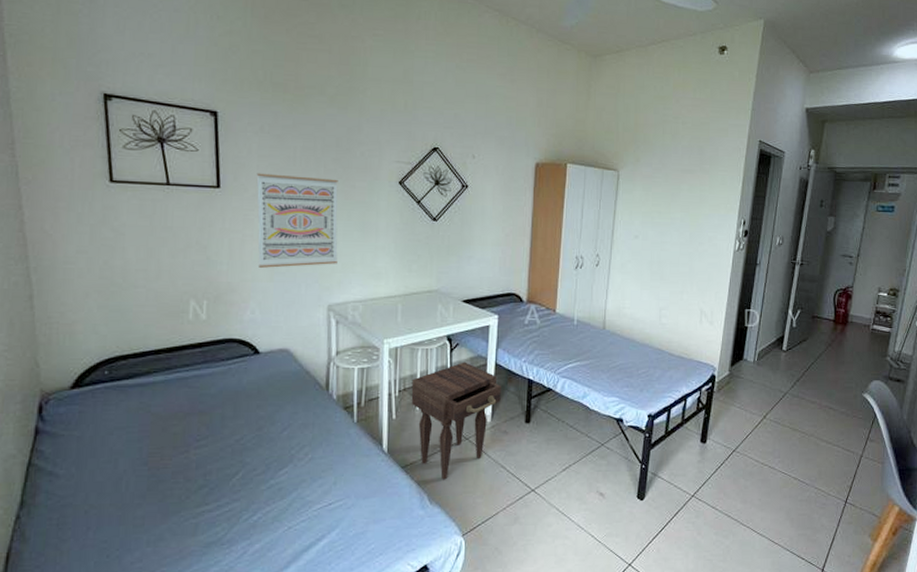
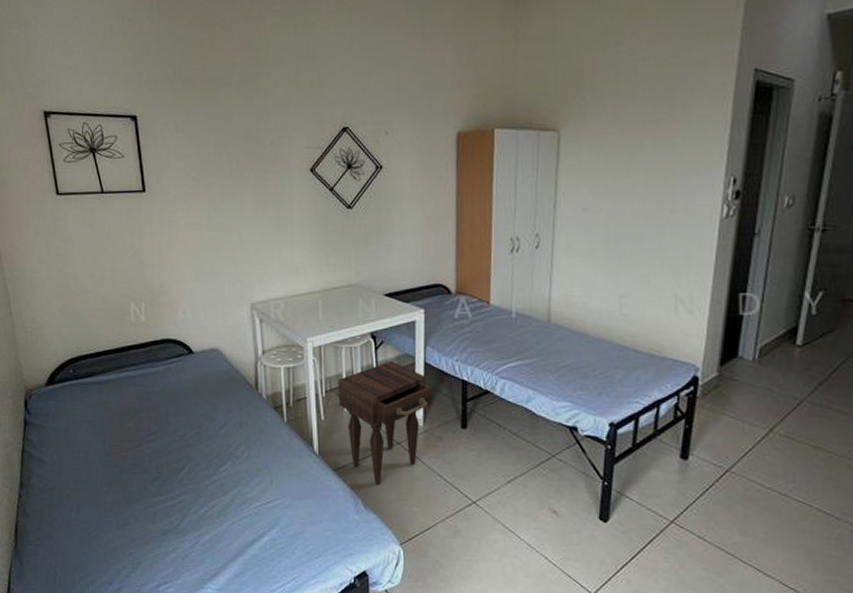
wall art: present [256,173,338,268] -> none [176,172,256,268]

